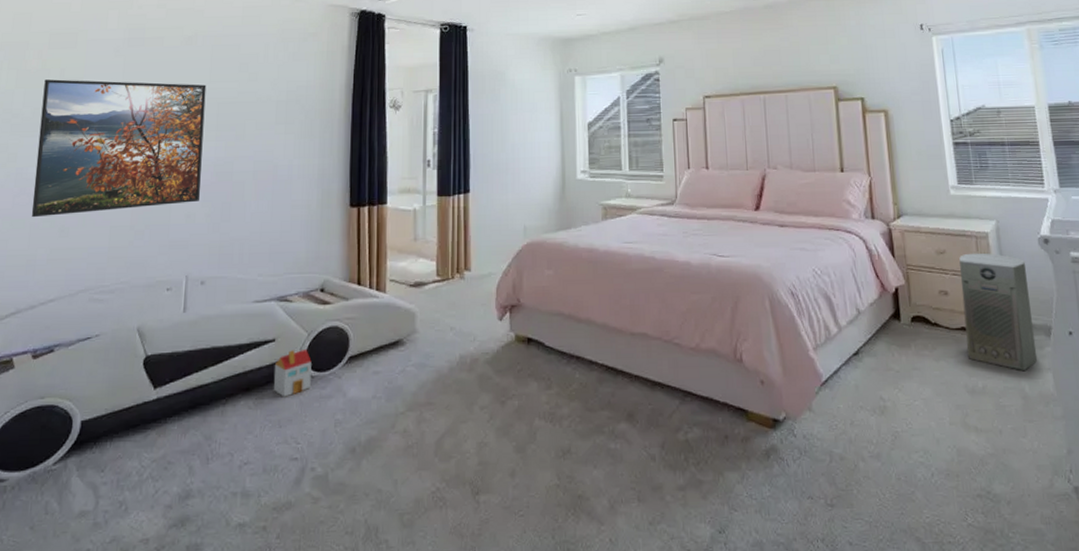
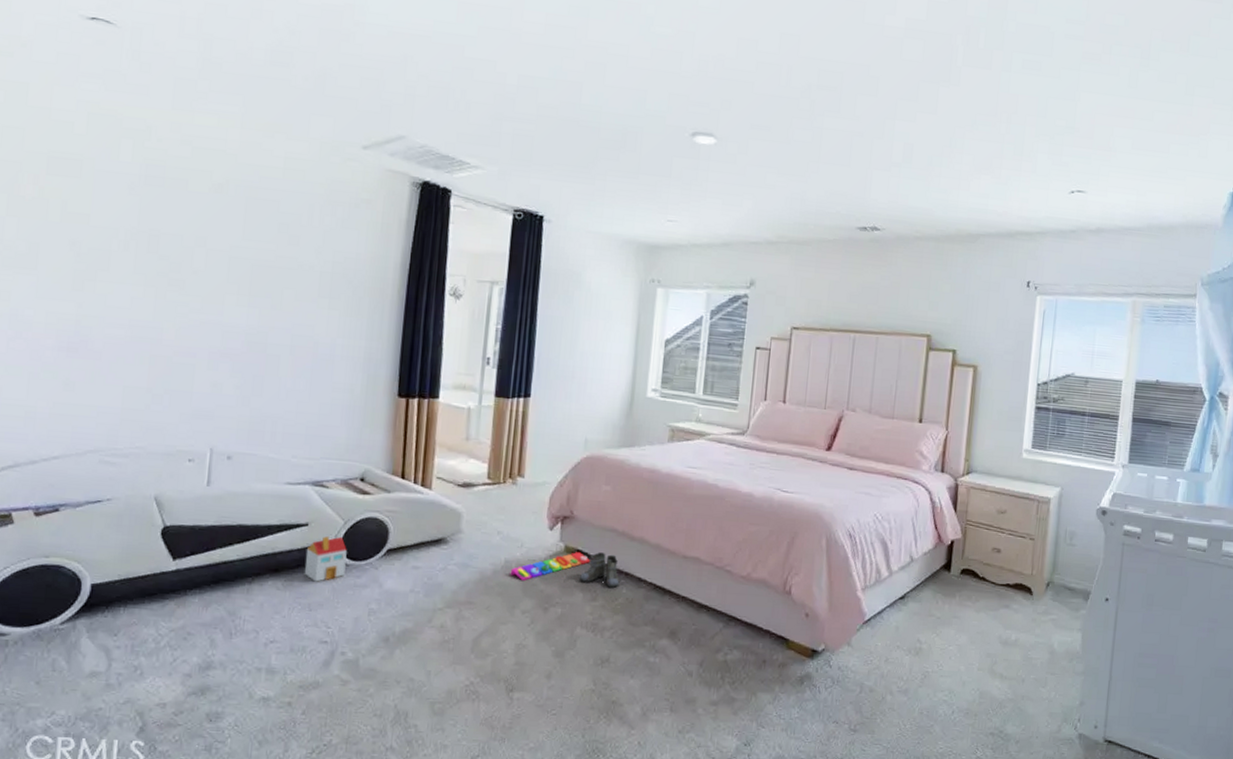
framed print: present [31,79,206,218] -> none [29,210,239,371]
knob puzzle: none [466,340,542,375] -> present [510,552,591,580]
boots: none [533,338,573,373] -> present [580,552,621,588]
air purifier: present [959,253,1038,372] -> none [1007,515,1079,630]

